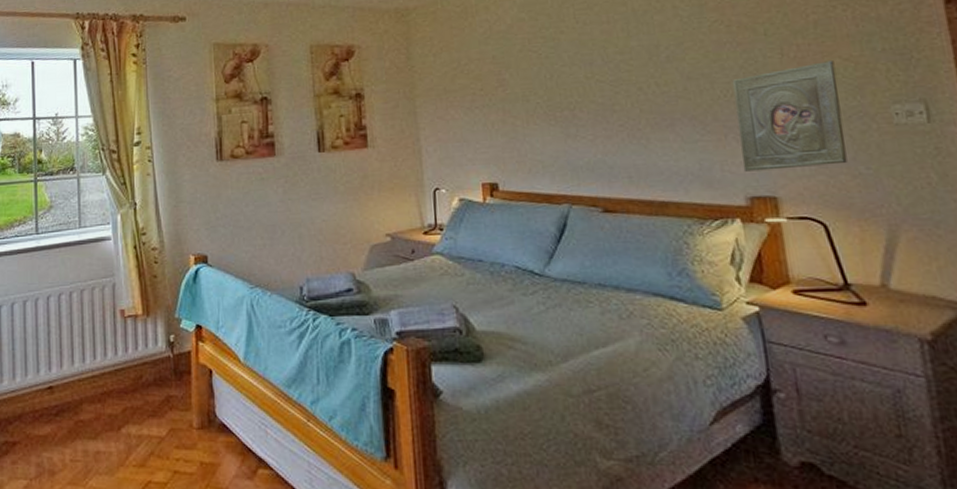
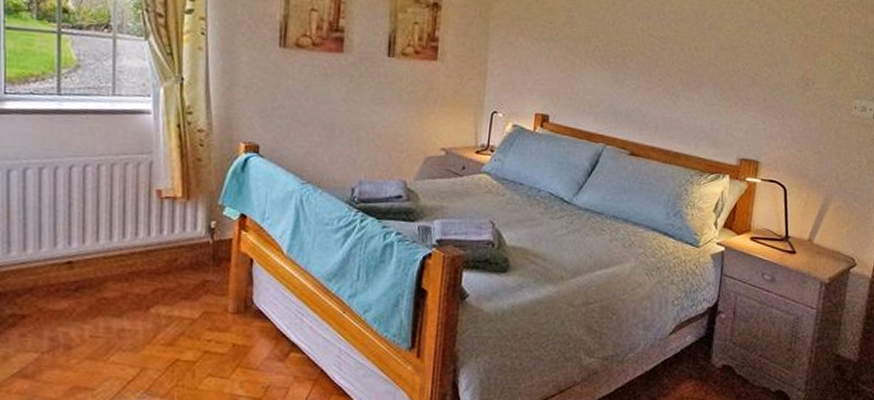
religious icon: present [732,61,847,172] -> none [742,53,827,142]

